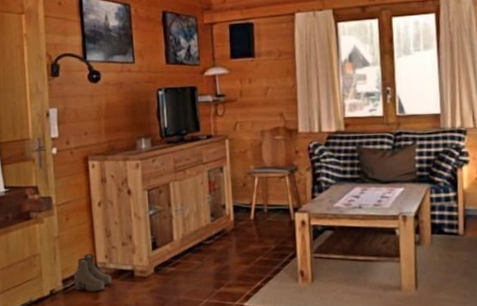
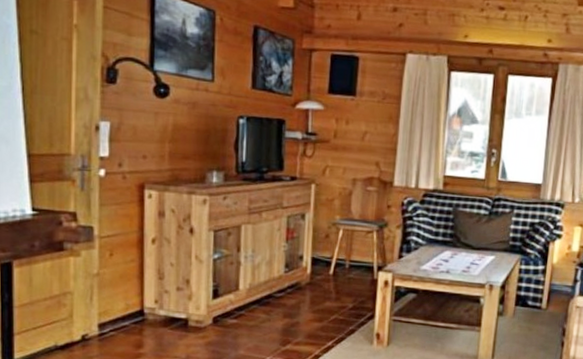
boots: present [73,254,112,292] -> none [112,297,160,340]

